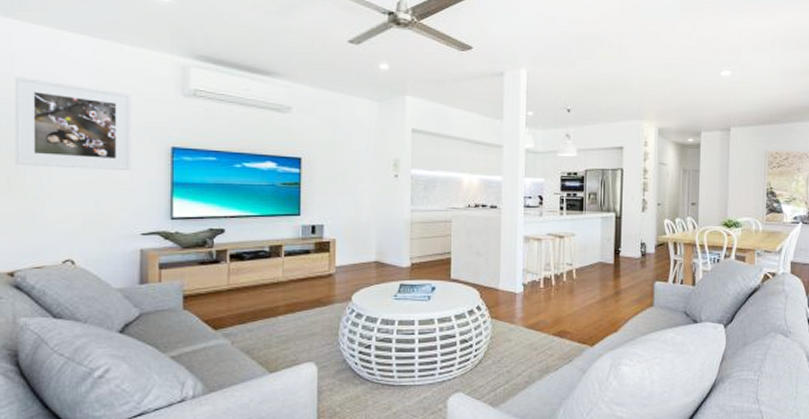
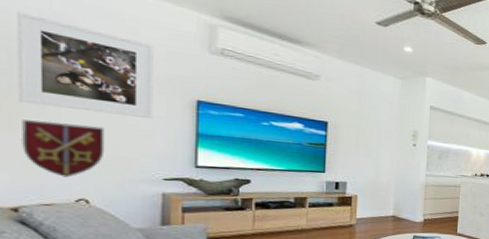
decorative shield: none [18,181,88,238] -> present [22,119,105,178]

